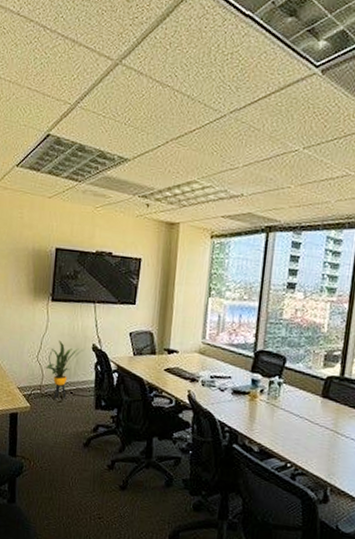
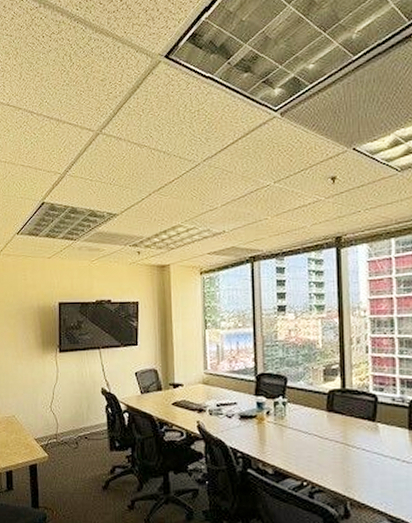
house plant: present [45,340,83,399] -> none [59,388,93,446]

